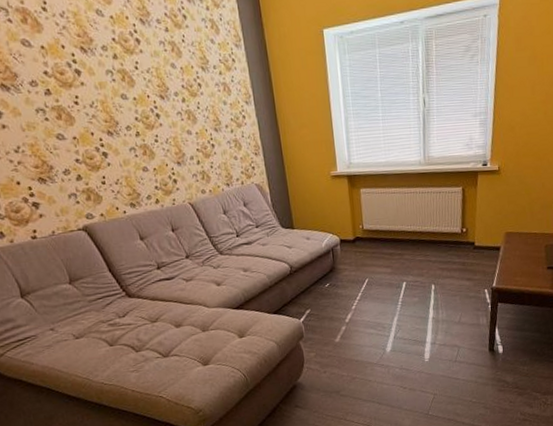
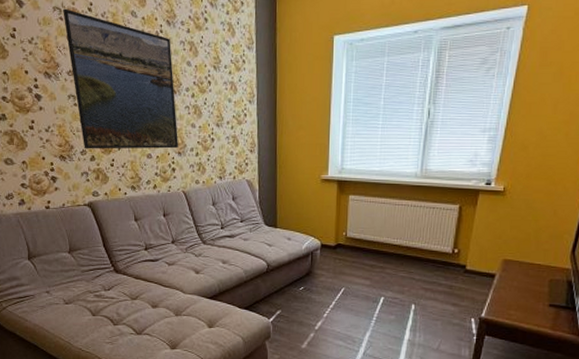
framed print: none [10,8,177,168] -> present [63,8,179,149]

